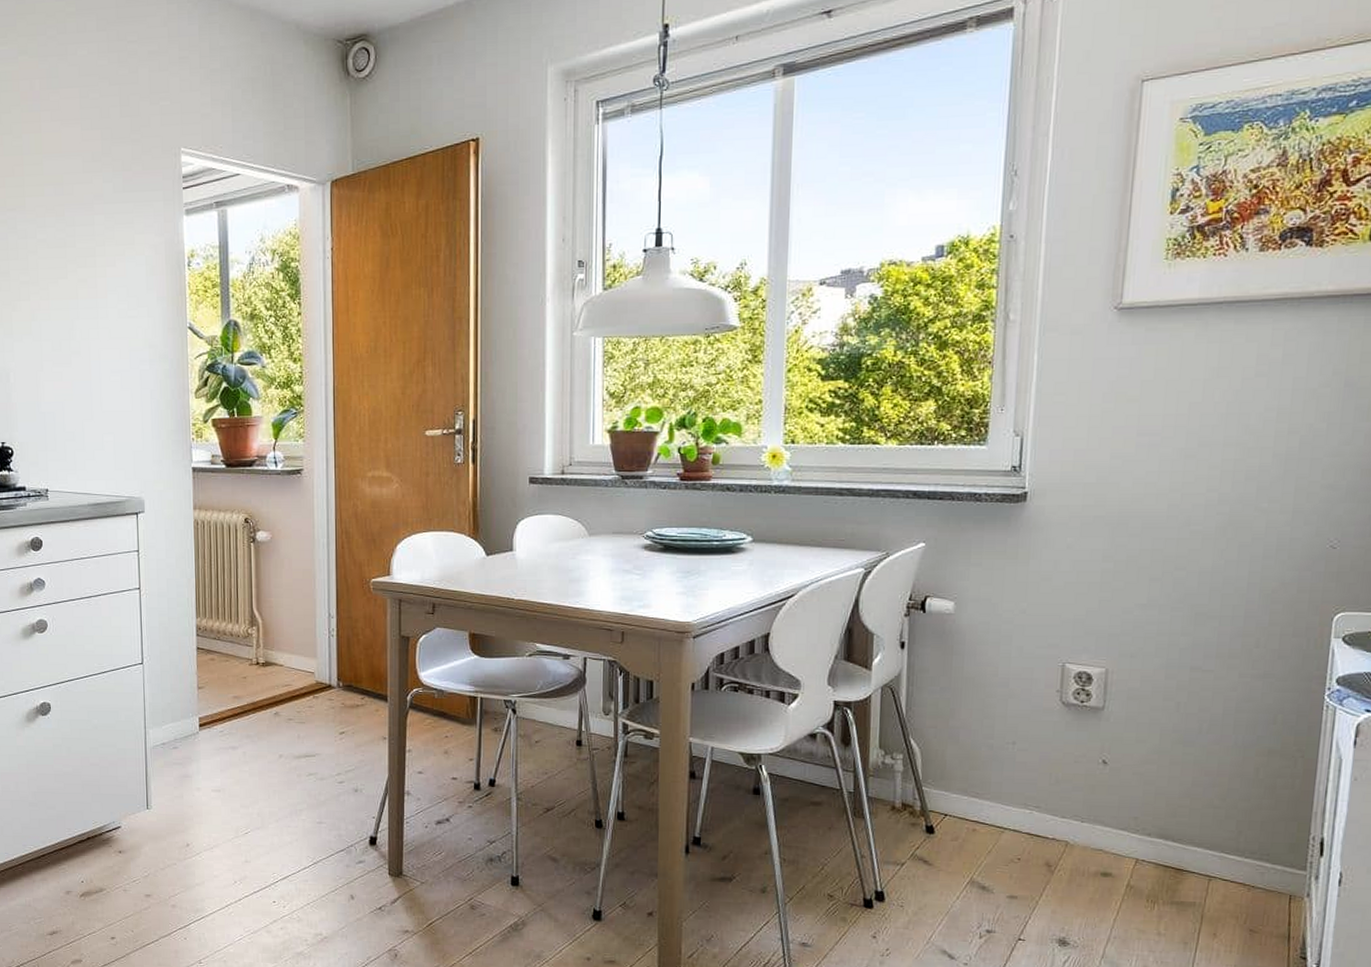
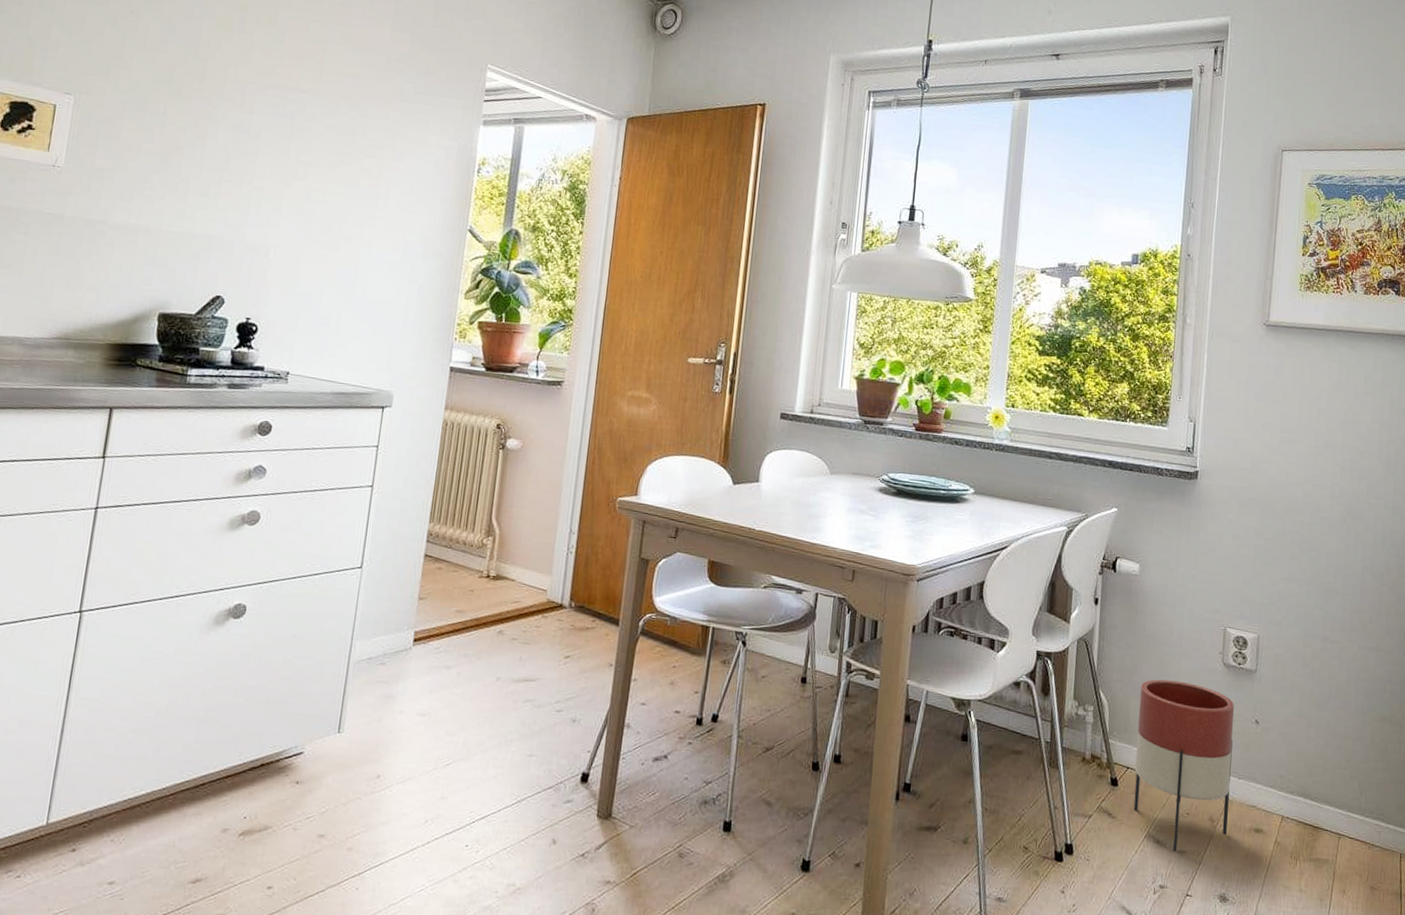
planter: none [953,723,1077,898] -> present [1133,679,1235,852]

